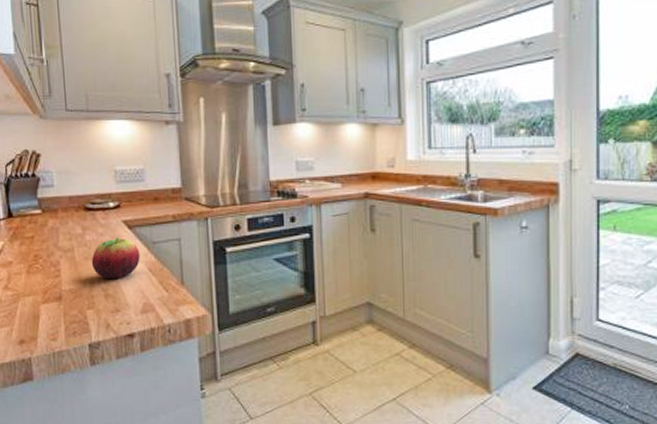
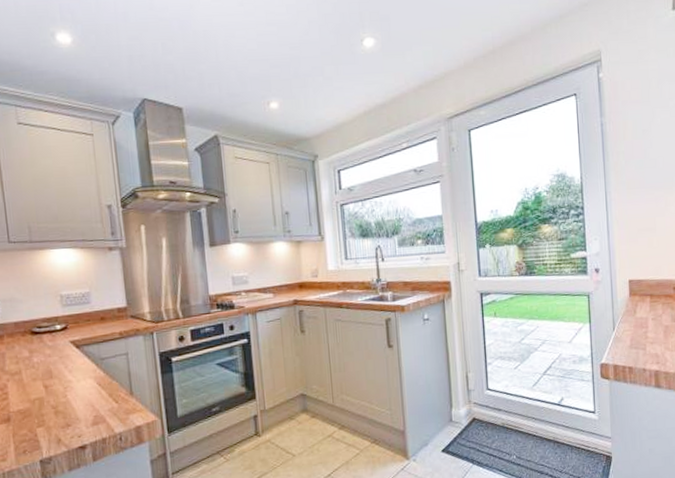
fruit: present [91,236,140,279] -> none [39,356,89,397]

